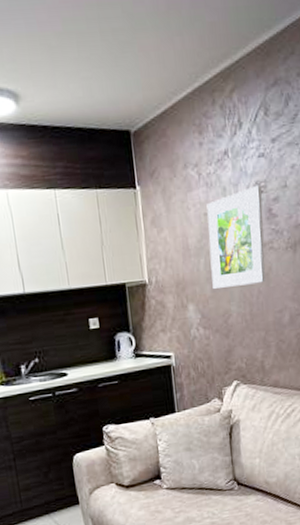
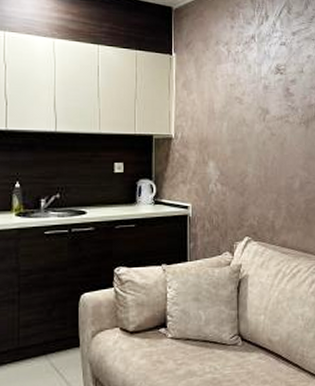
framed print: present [206,185,265,289] -> none [232,67,282,151]

